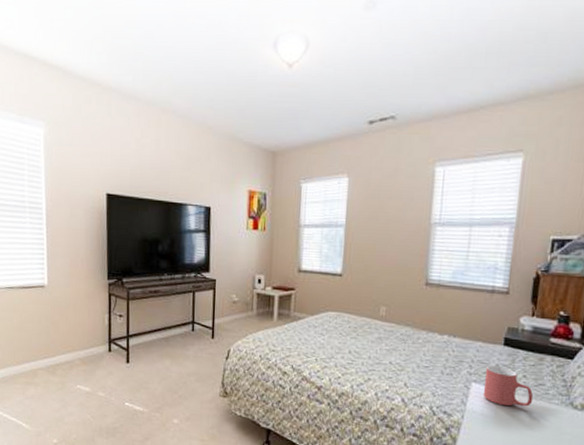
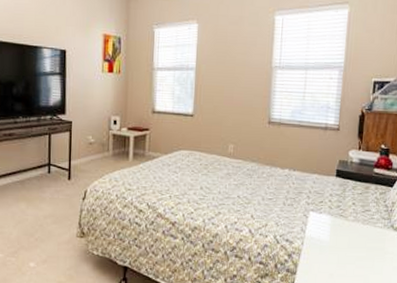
mug: present [484,365,534,407] -> none [320,195,362,232]

